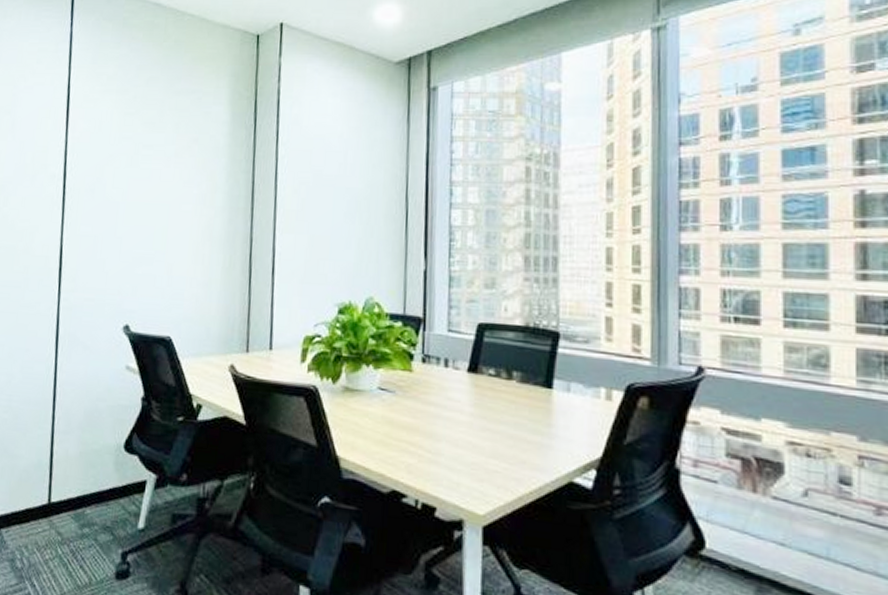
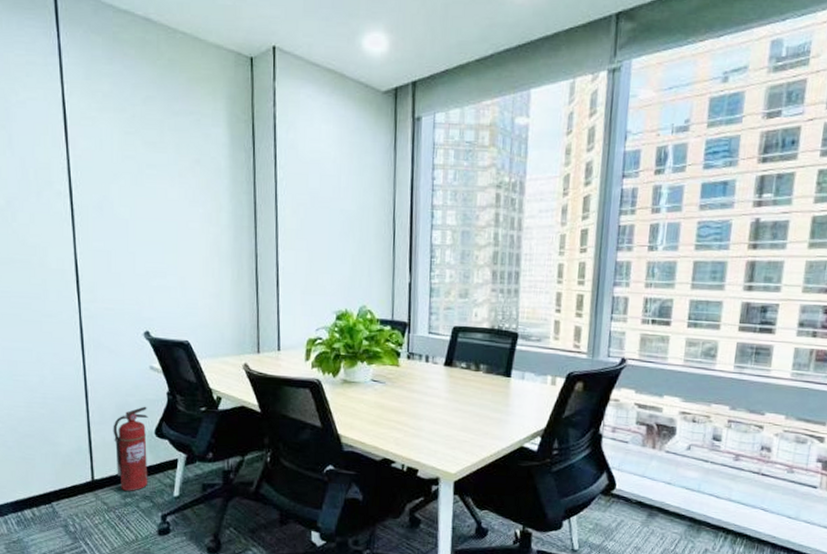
fire extinguisher: none [76,413,118,520] -> present [113,406,148,491]

